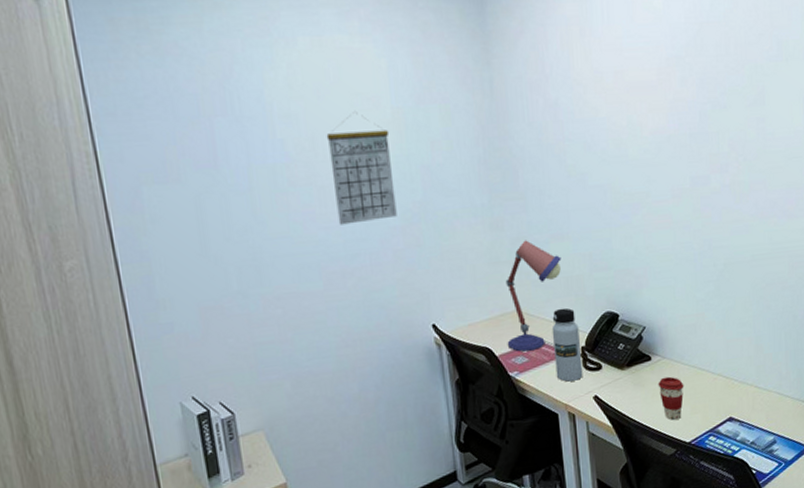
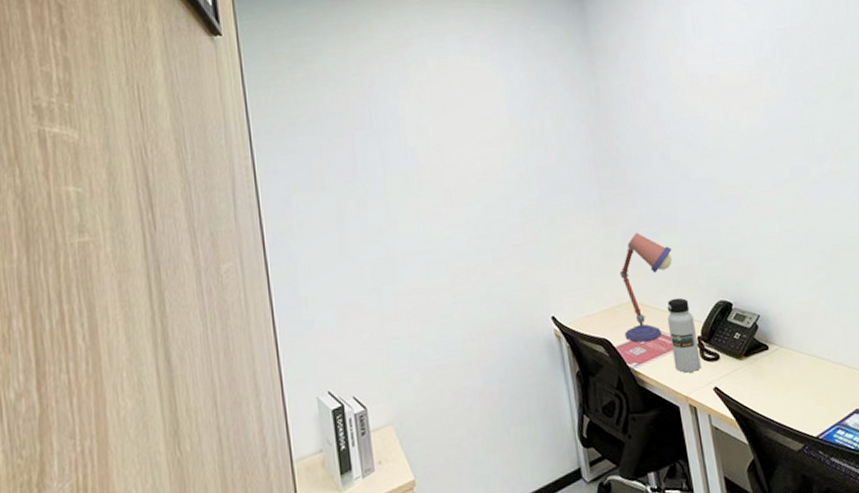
calendar: present [326,112,397,225] -> none [452,121,516,224]
coffee cup: present [658,376,684,420] -> none [778,366,806,413]

